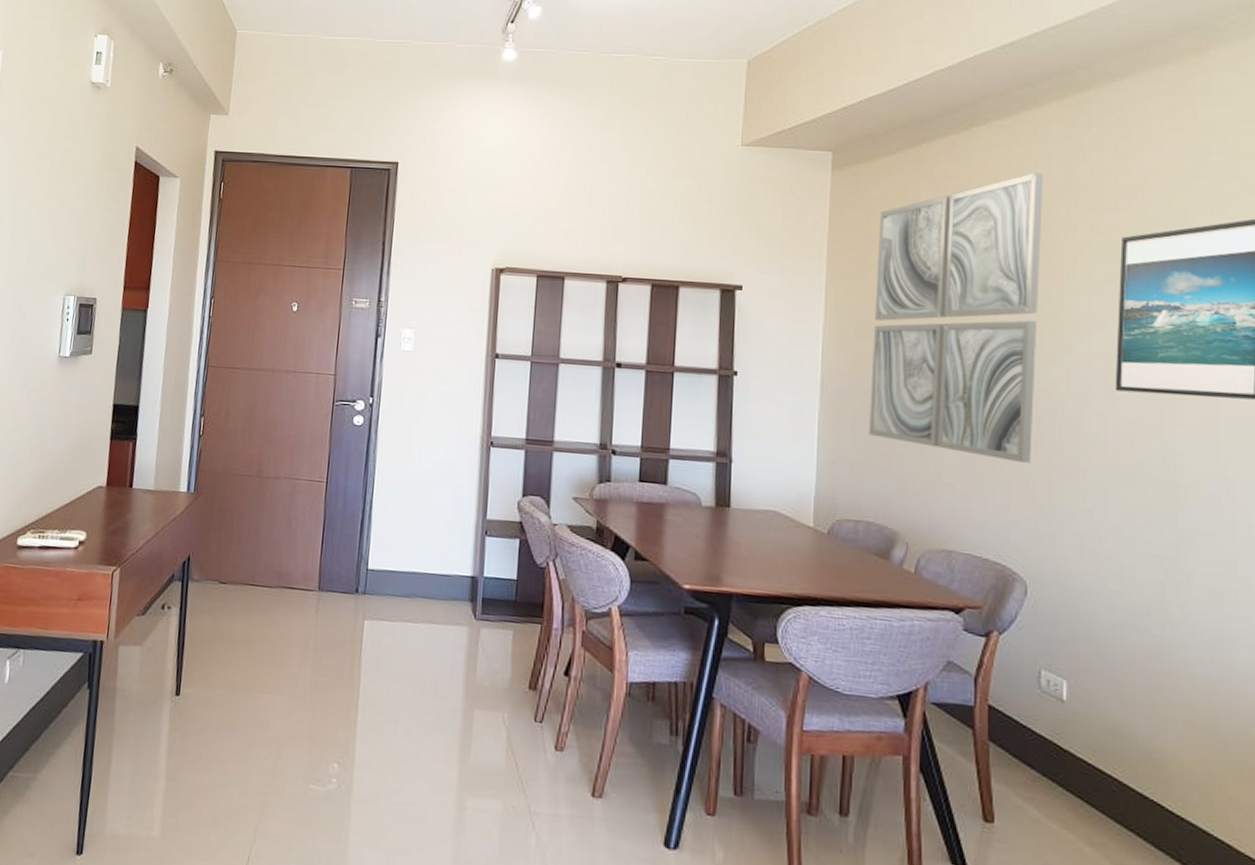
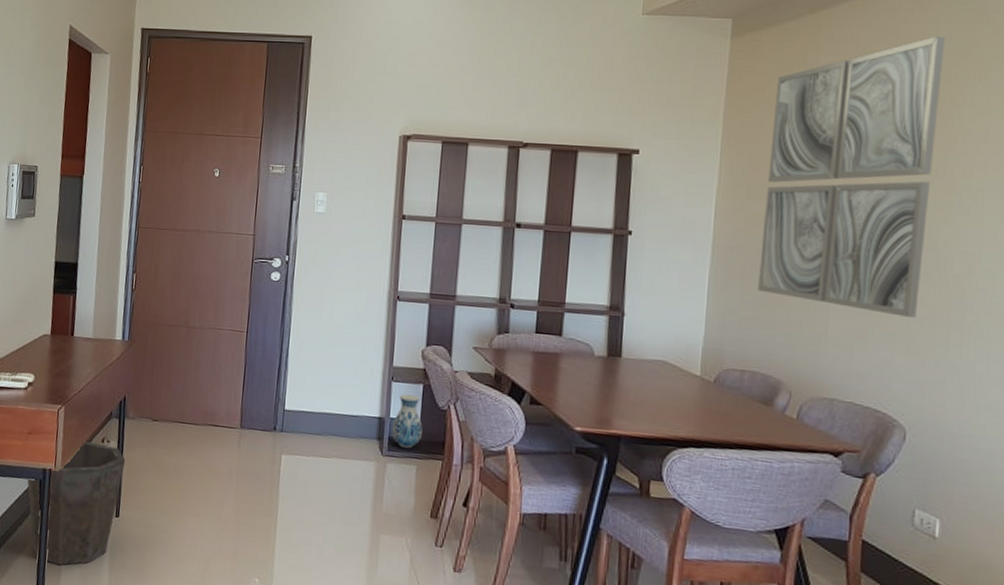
waste bin: none [74,608,189,754] -> present [27,441,126,566]
vase: none [485,550,519,611] -> present [391,394,423,449]

